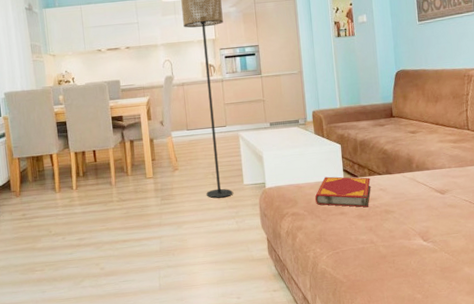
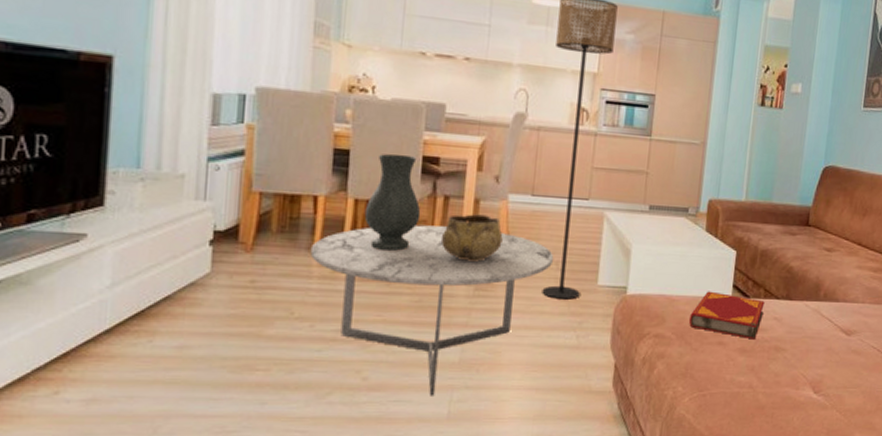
coffee table: none [54,158,210,275] -> present [310,225,553,396]
vase: none [82,118,118,183] -> present [364,154,421,251]
decorative bowl: none [133,148,173,182] -> present [442,214,503,262]

